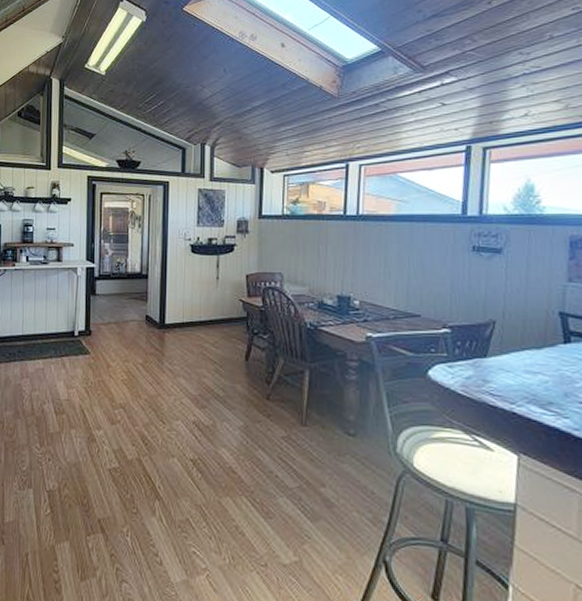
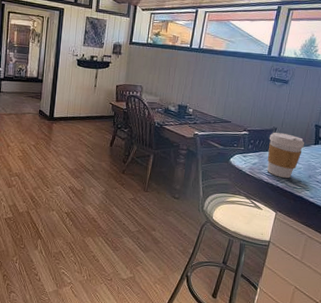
coffee cup: none [485,327,547,400] -> present [267,132,304,179]

